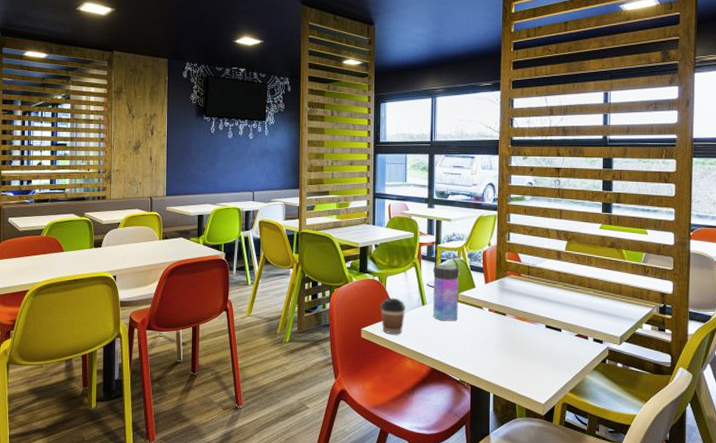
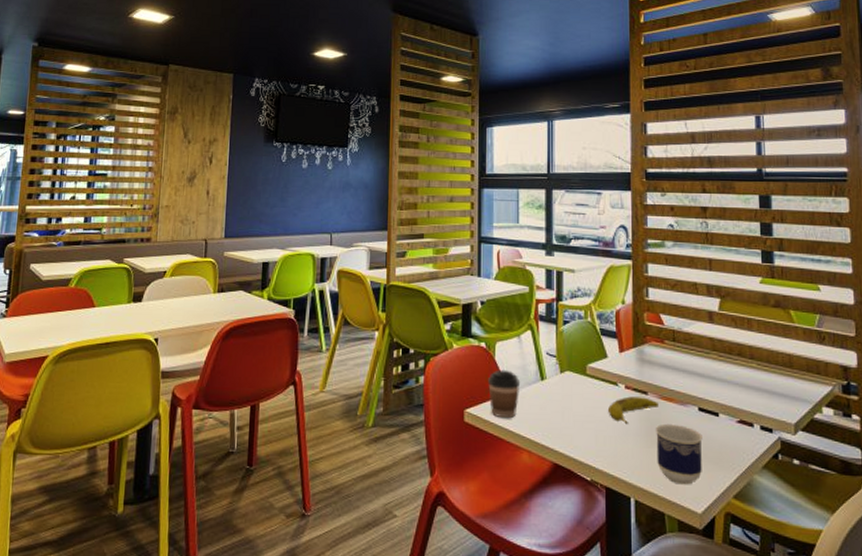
water bottle: present [433,255,460,322] -> none [553,315,587,402]
fruit: none [475,317,514,339] -> present [609,396,658,425]
cup: none [511,337,548,383] -> present [655,423,703,485]

